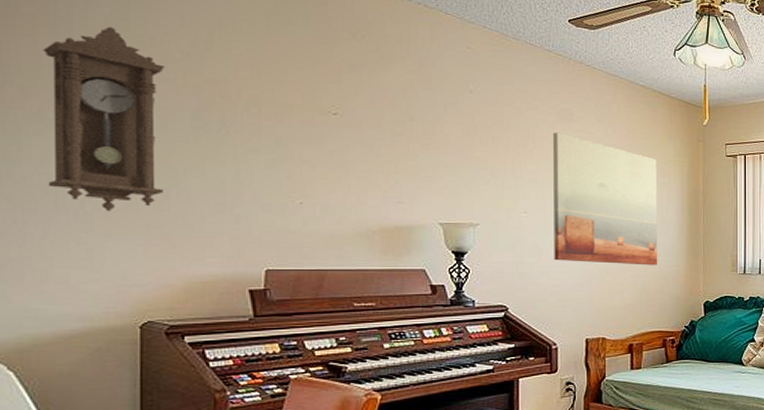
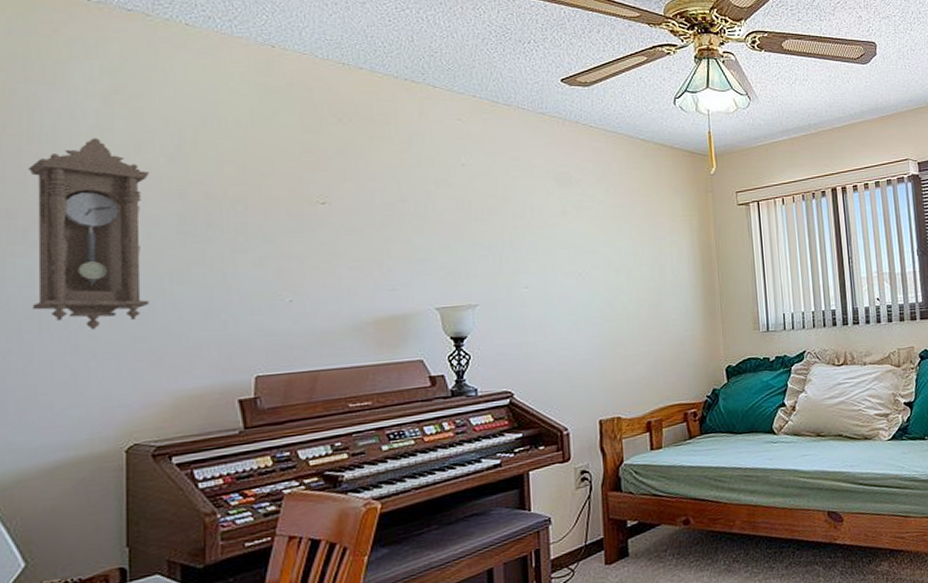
wall art: present [552,132,657,265] -> none [550,198,672,337]

